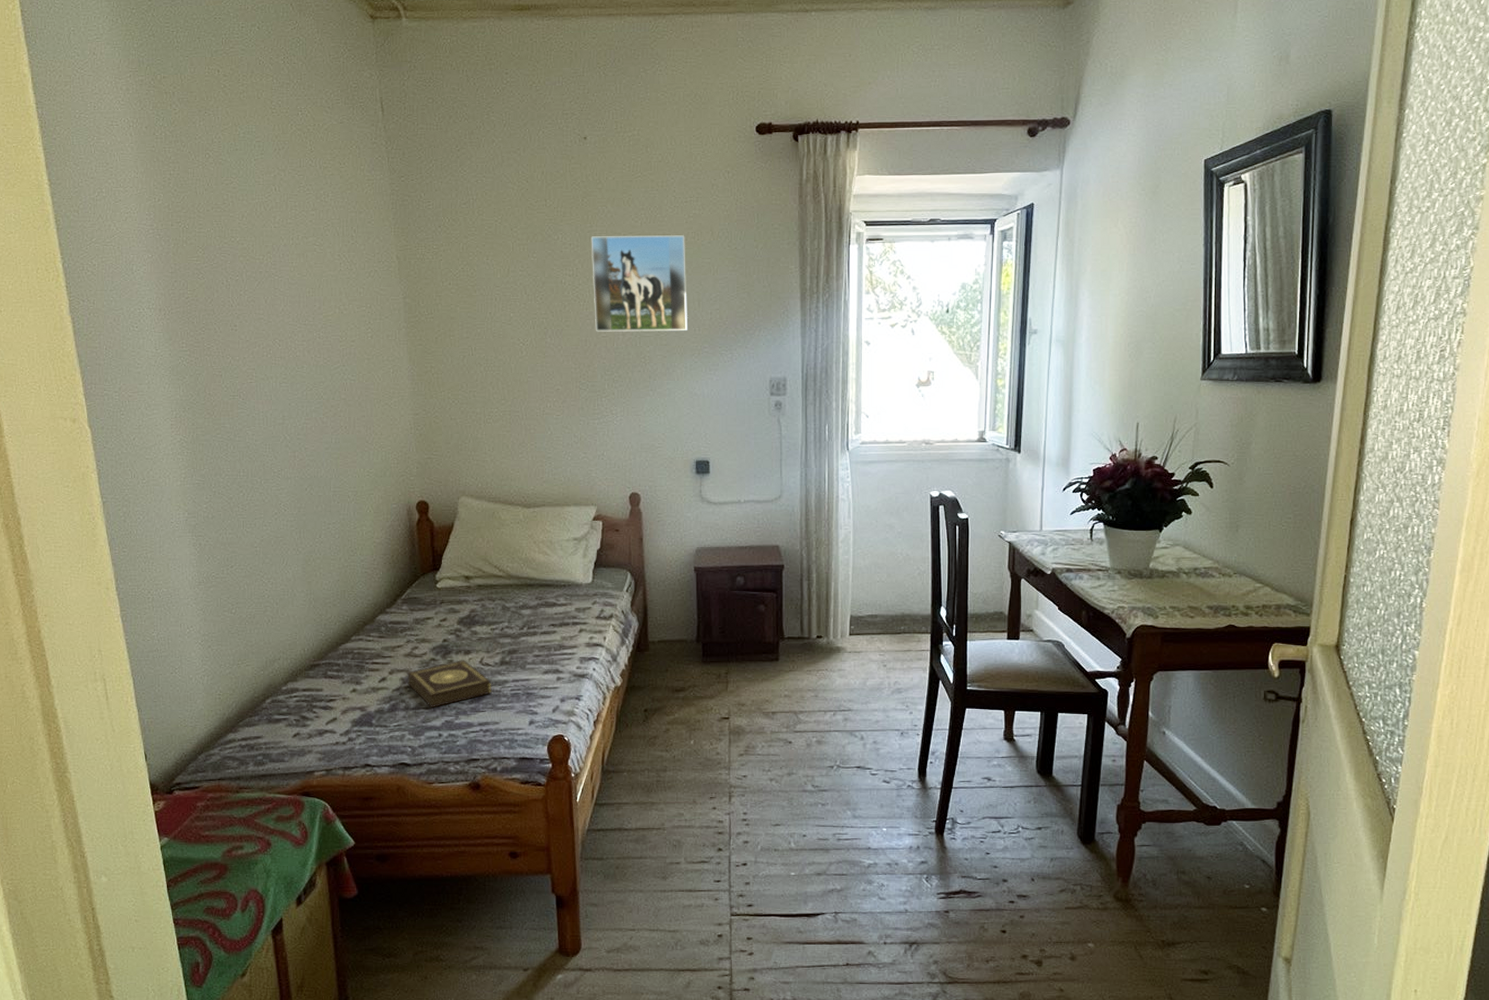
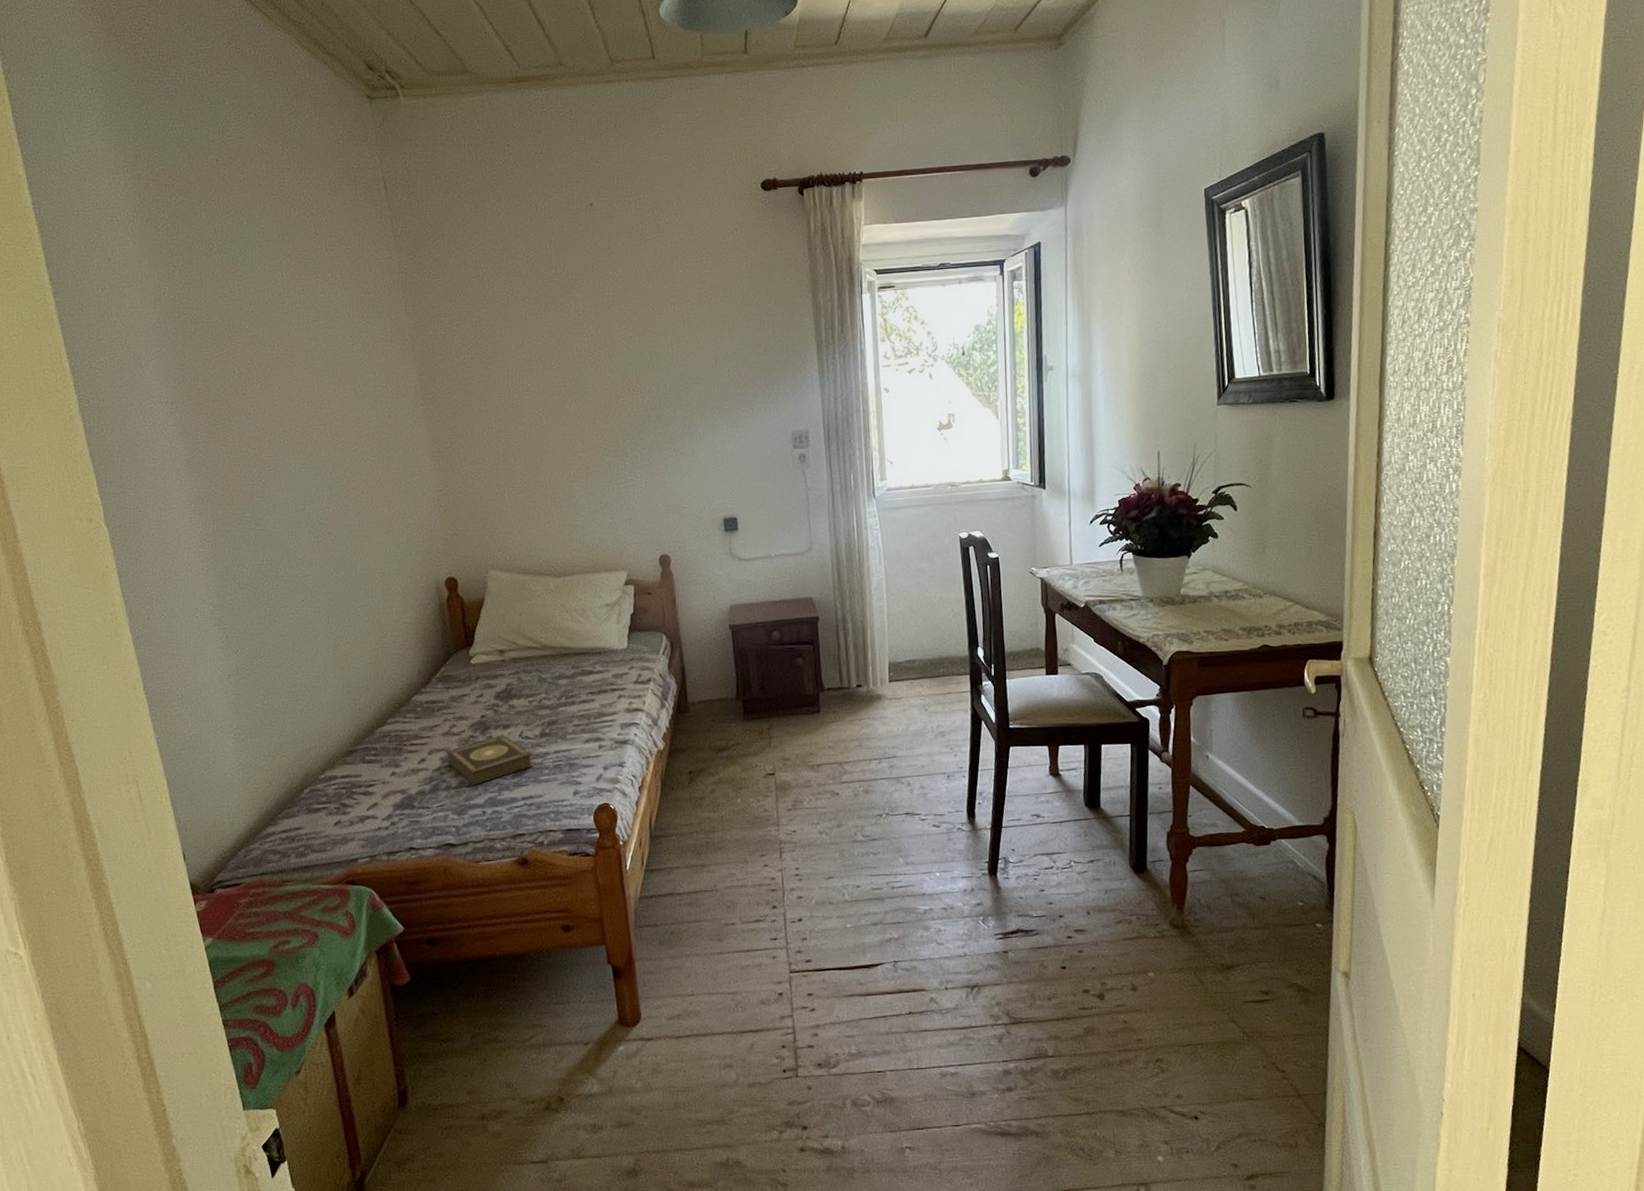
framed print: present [591,235,687,332] -> none [603,295,706,397]

